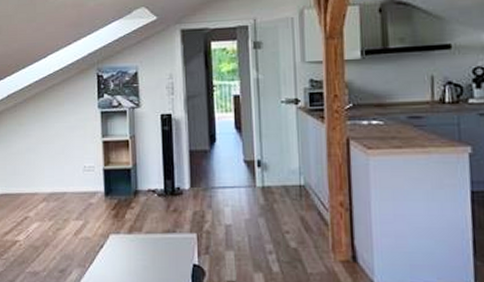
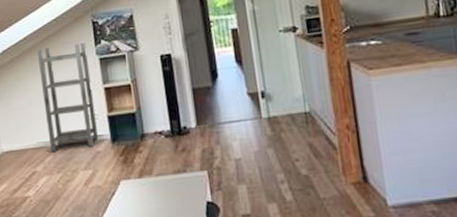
shelving unit: none [40,95,93,200] -> present [37,43,99,153]

